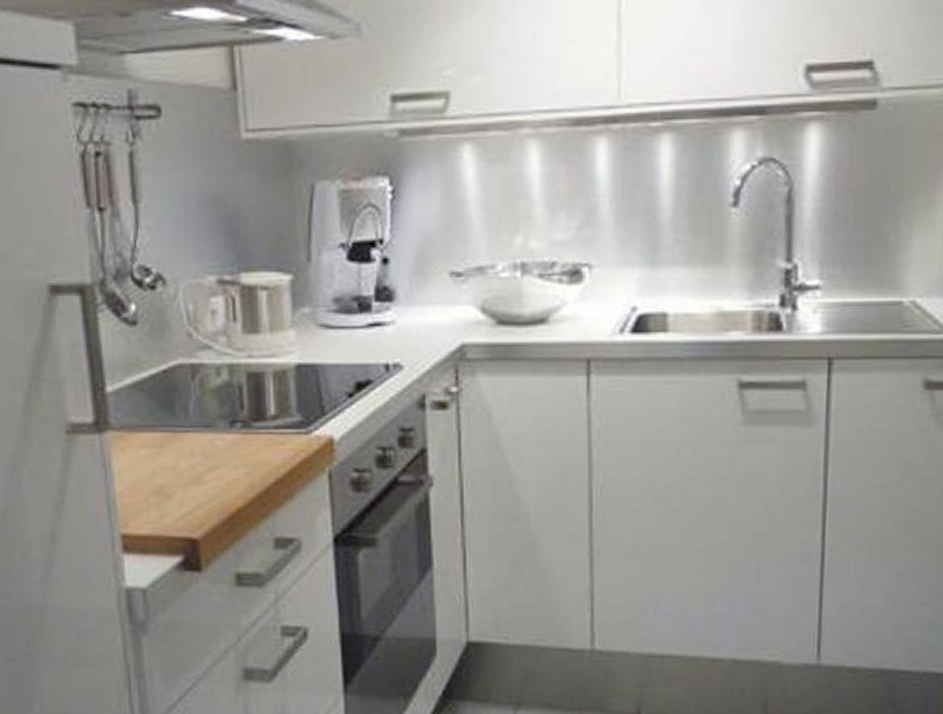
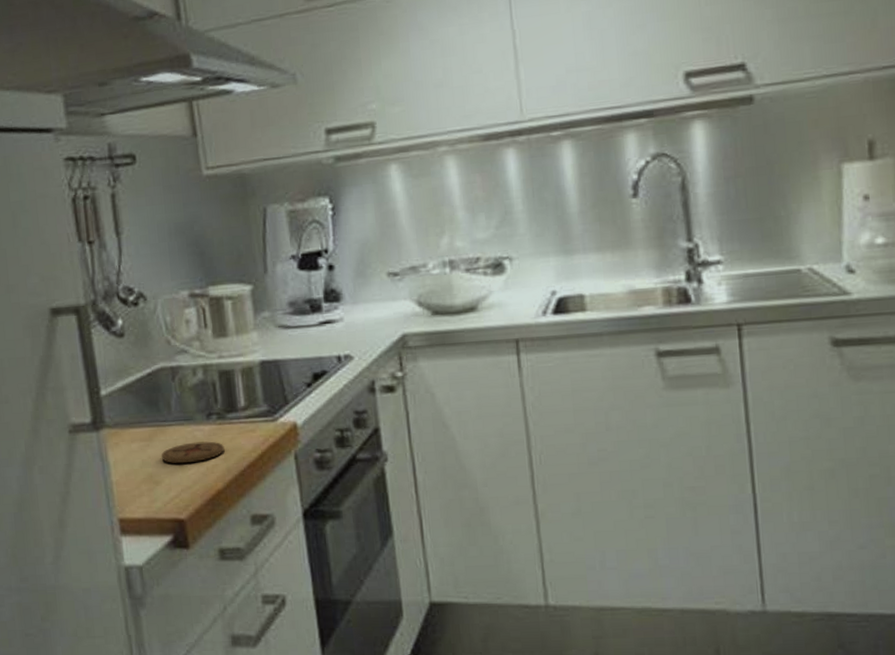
coaster: none [174,452,249,475] -> present [161,441,225,463]

